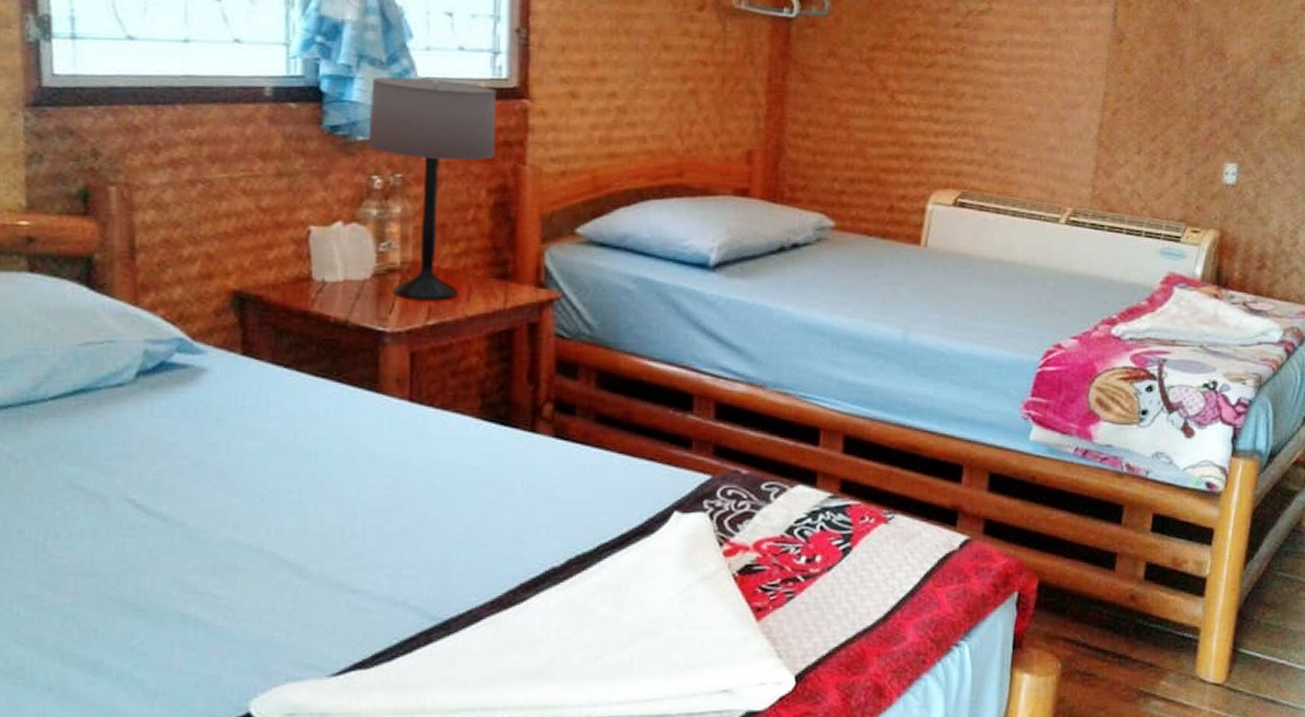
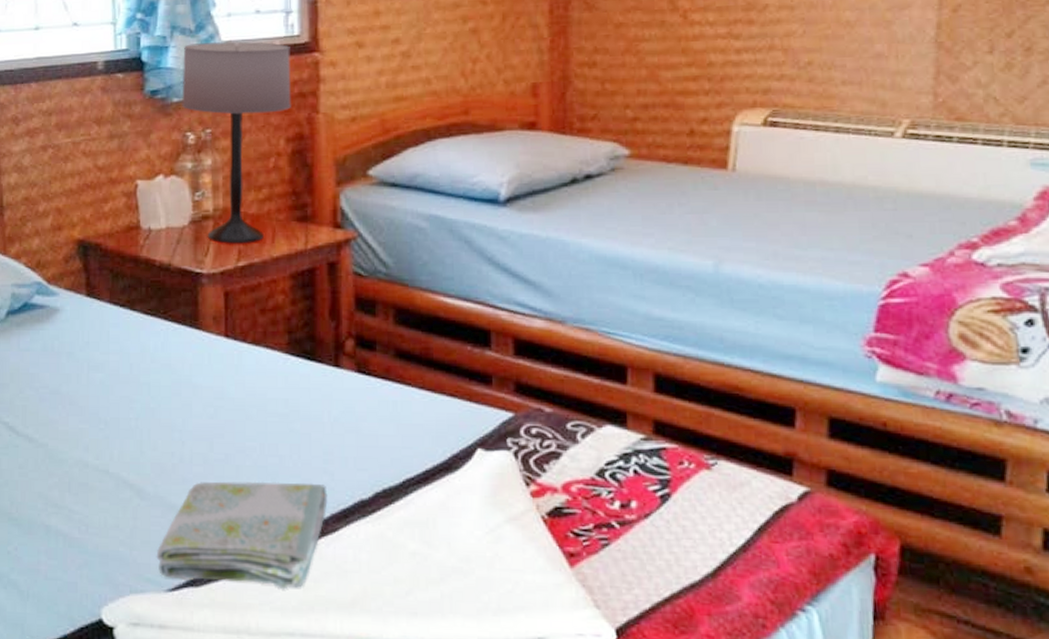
towel: none [318,552,517,663] -> present [156,481,328,589]

